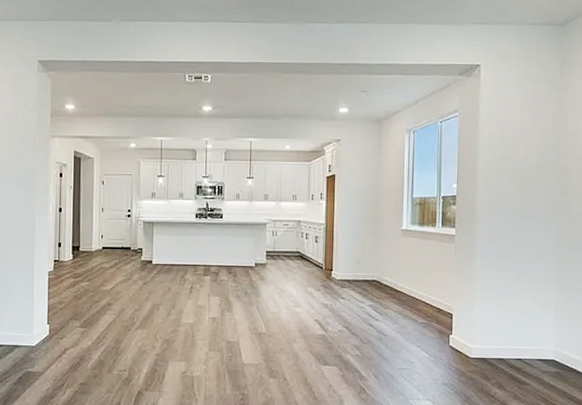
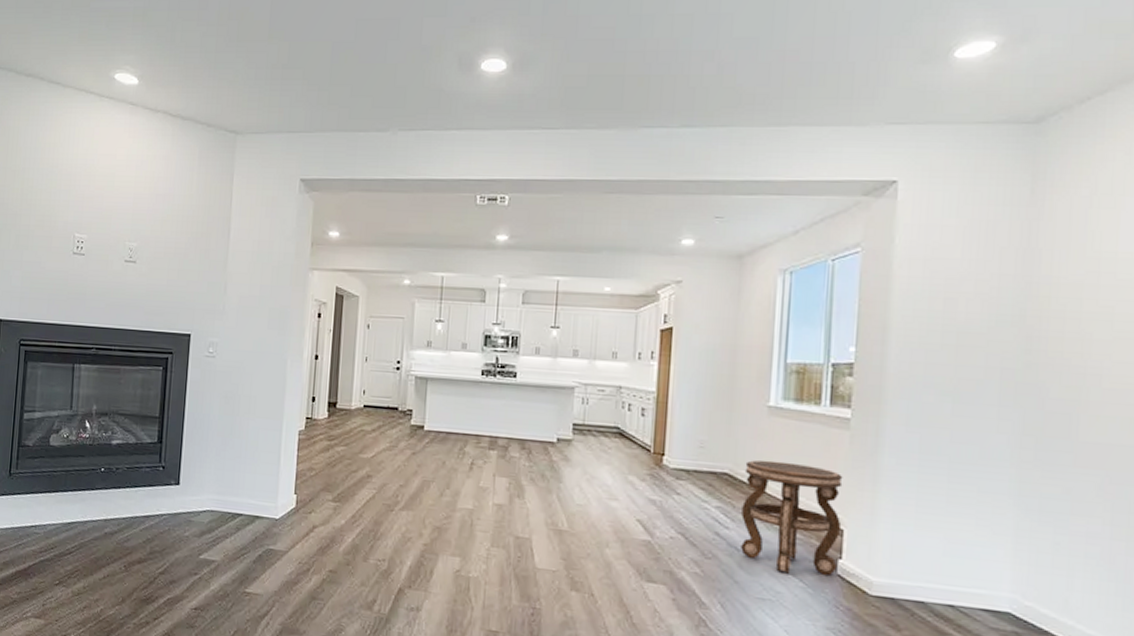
side table: none [386,268,452,349] -> present [740,459,843,575]

